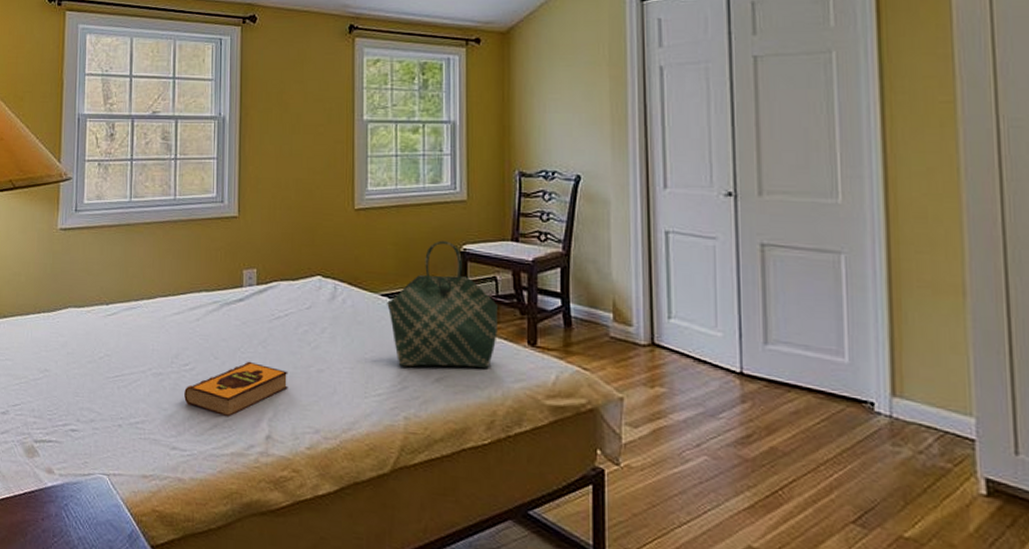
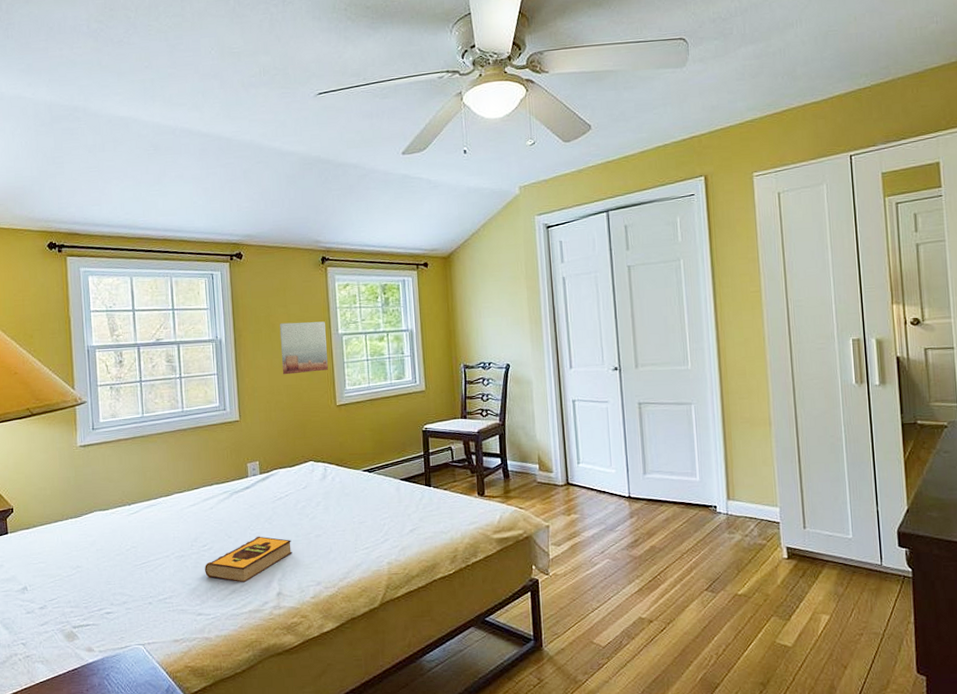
wall art: none [292,102,348,166] -> present [279,321,328,375]
tote bag: present [387,240,499,369] -> none [368,423,455,524]

